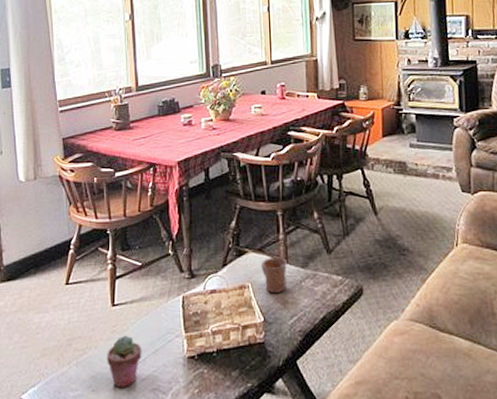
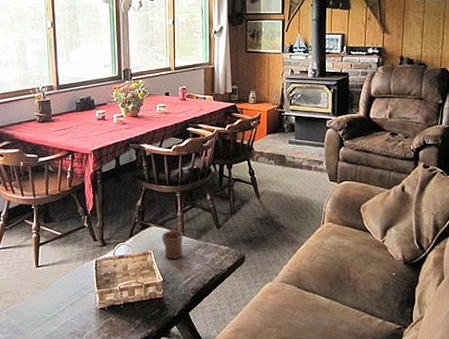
potted succulent: present [107,335,142,389] -> none [32,290,61,332]

